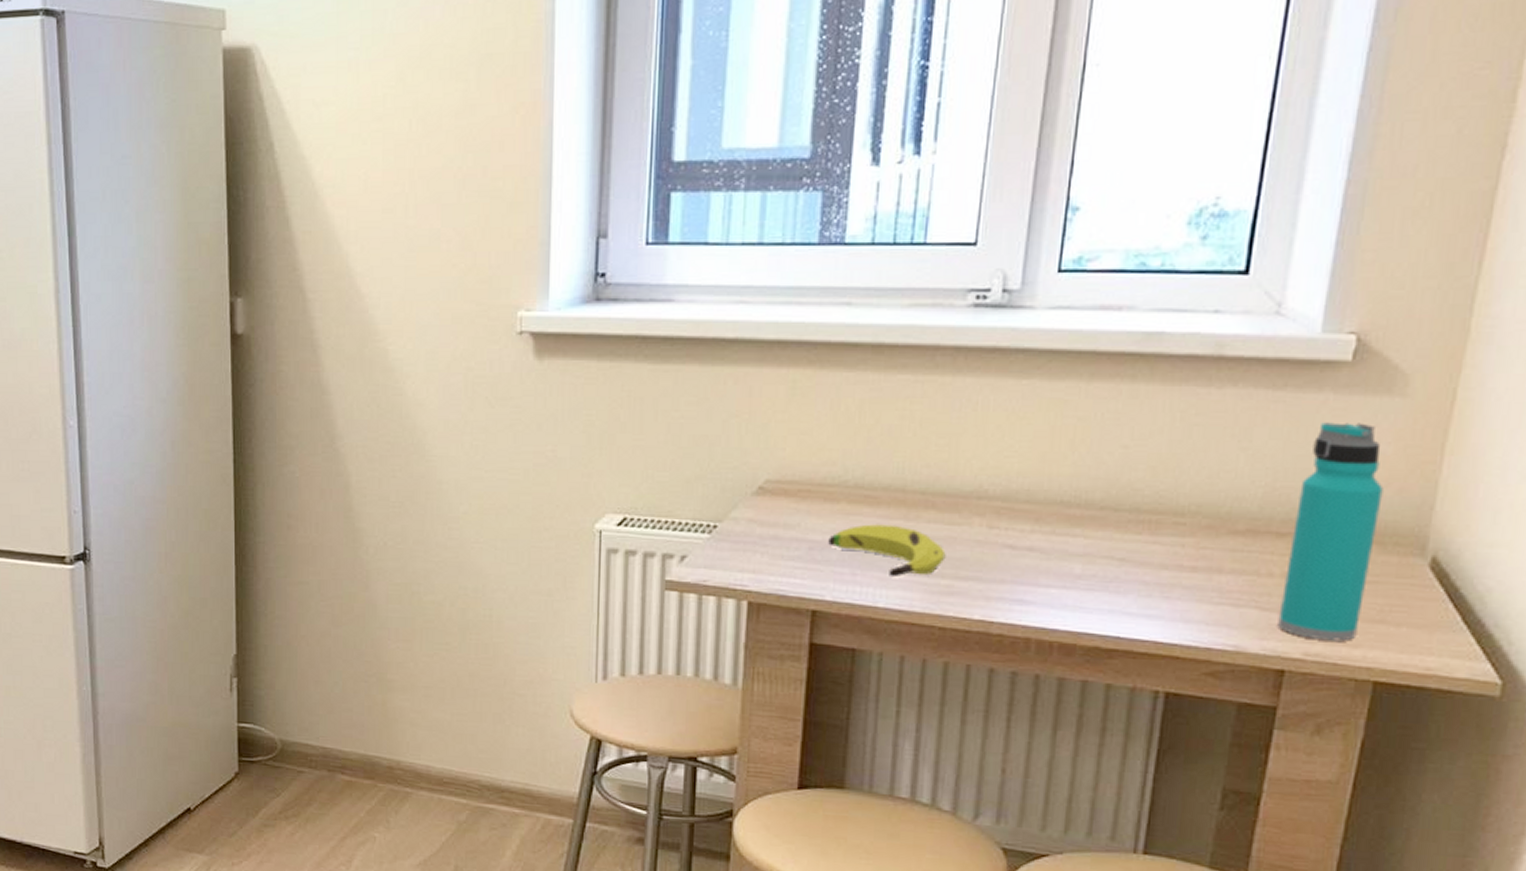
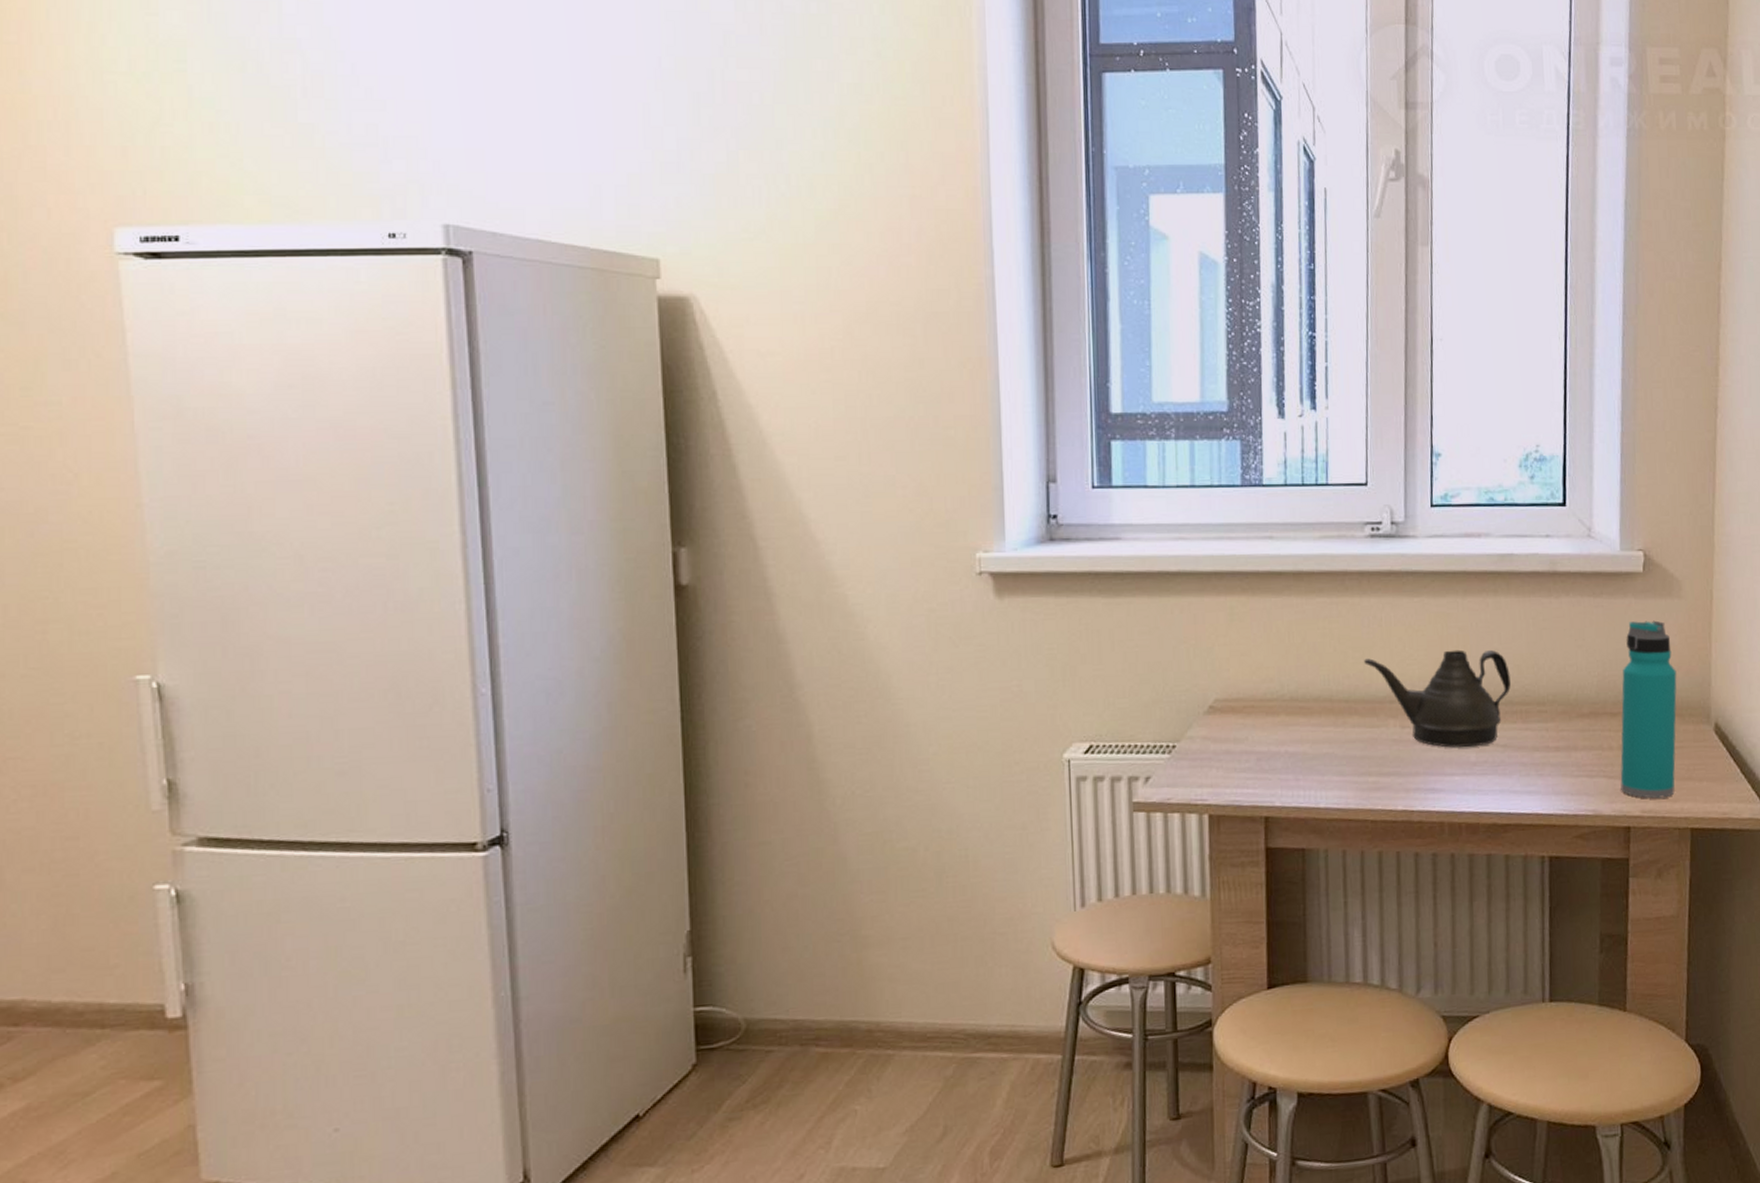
banana: present [828,524,946,578] -> none [1273,731,1370,780]
teapot: none [950,443,1141,557] -> present [1364,649,1511,748]

